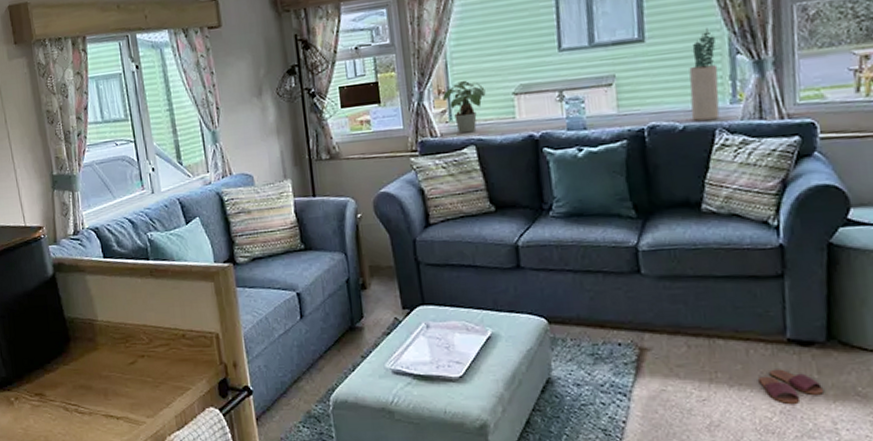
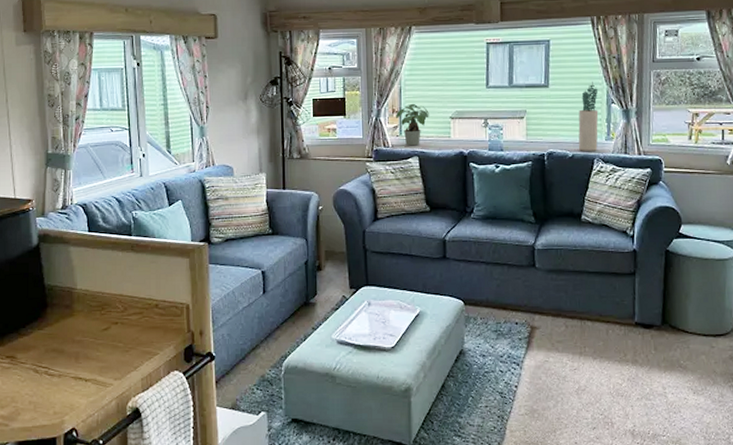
slippers: present [758,369,825,404] -> none [614,345,658,373]

